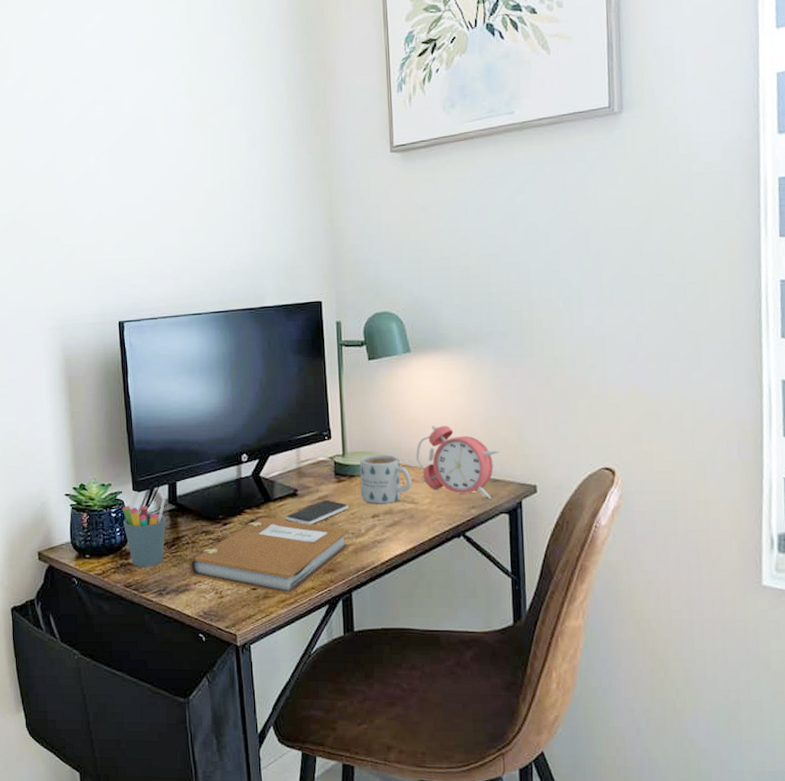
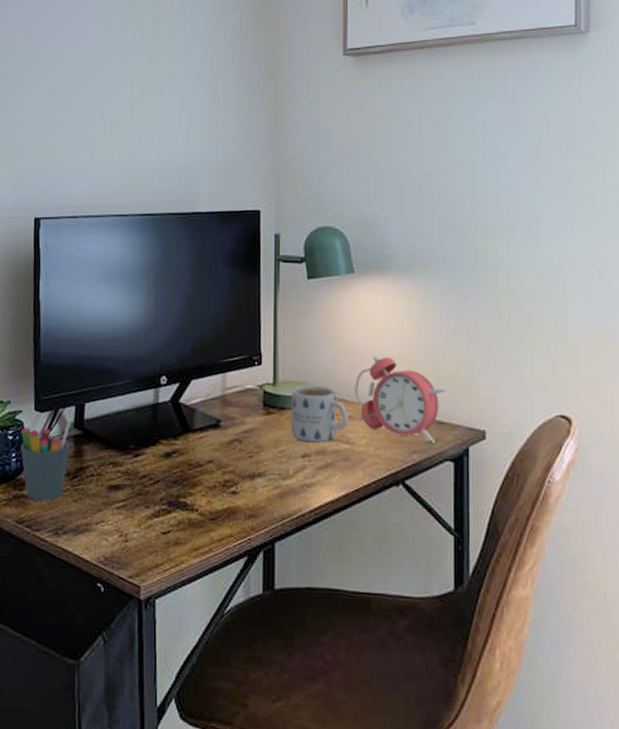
notebook: present [189,517,350,595] -> none [92,450,276,543]
smartphone: present [285,500,348,525] -> none [205,434,276,462]

